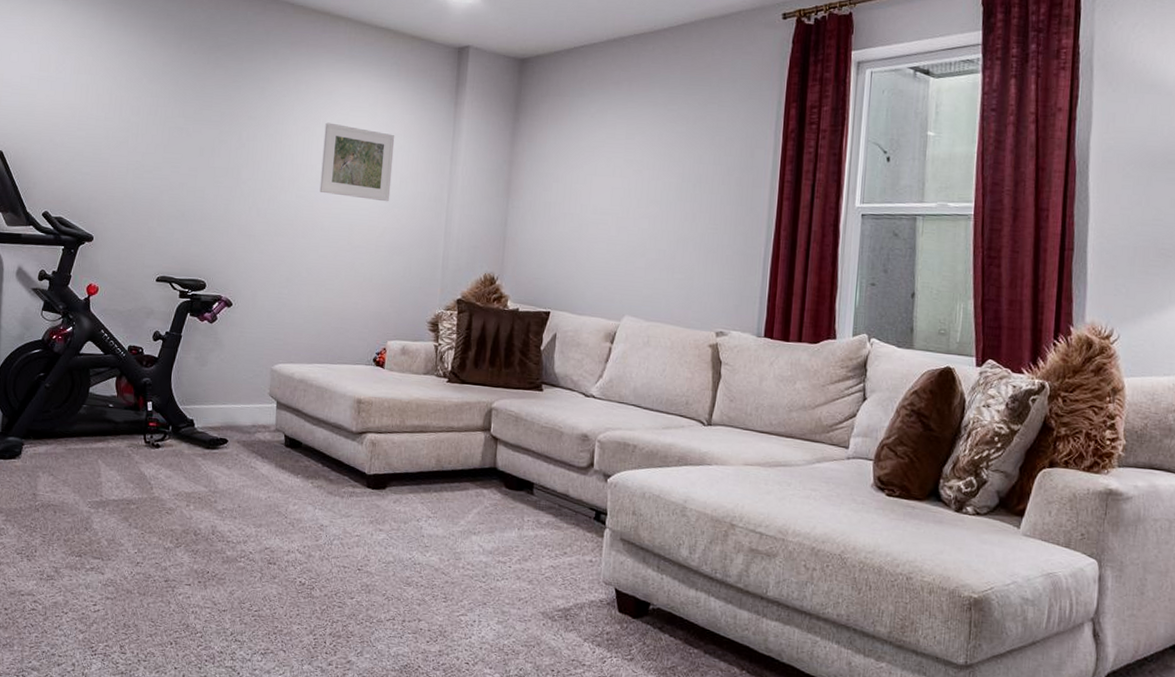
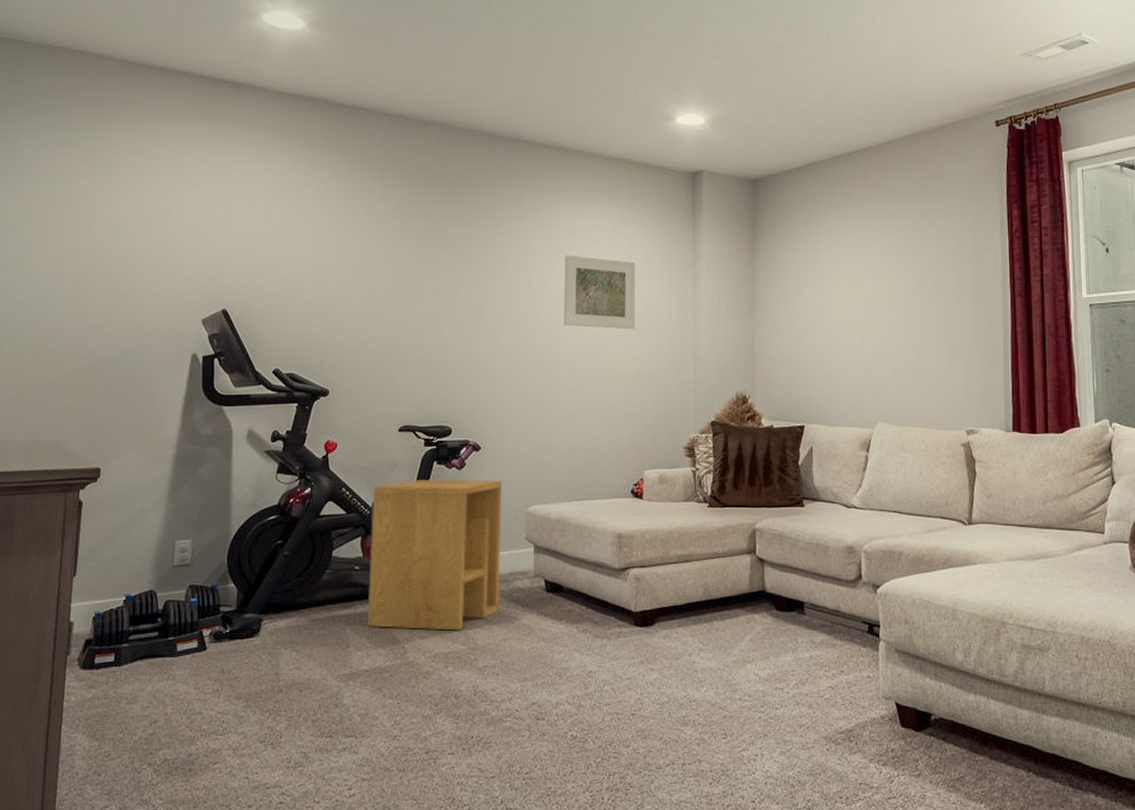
side table: none [117,328,250,474] -> present [366,479,502,631]

